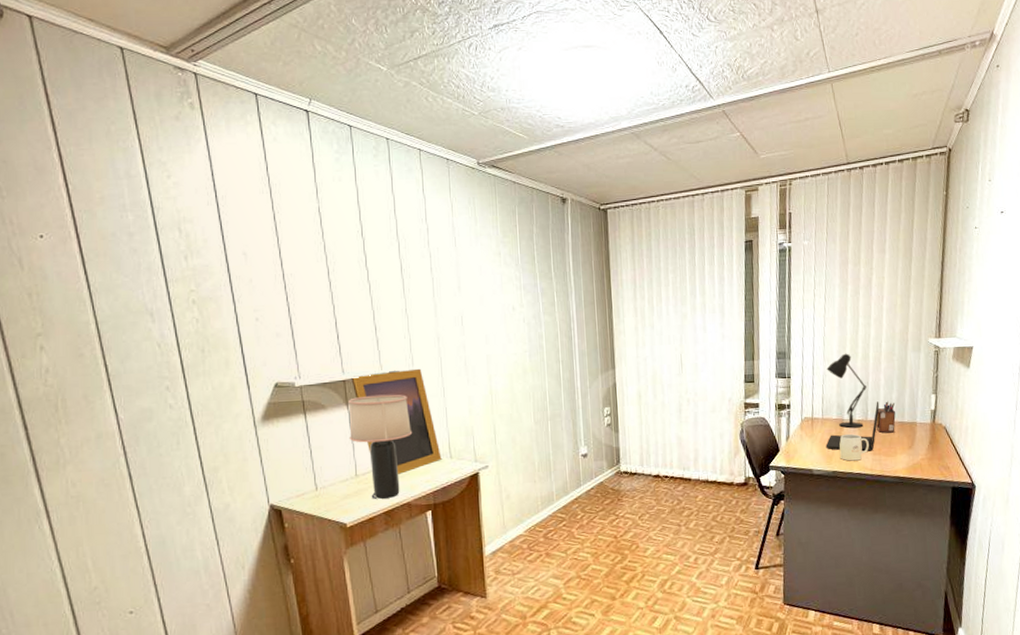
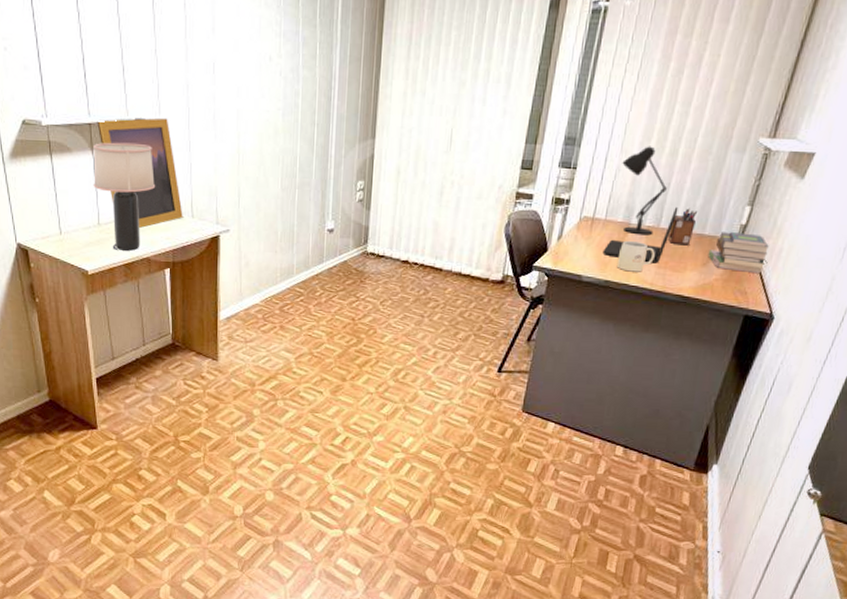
books: none [911,417,959,450] -> present [708,232,769,274]

